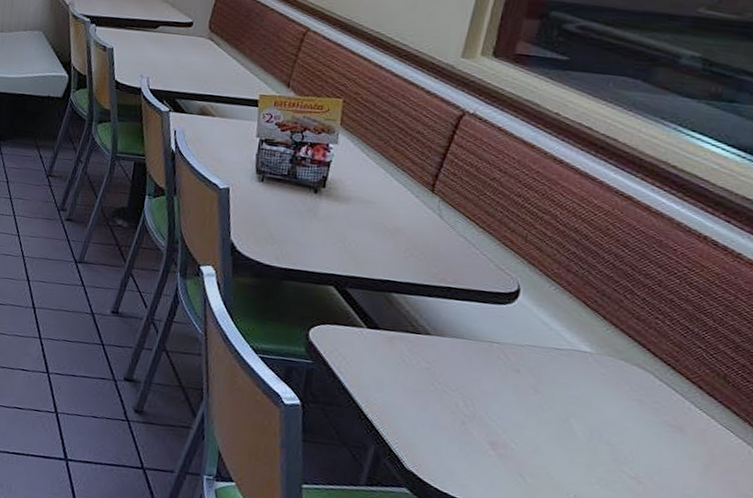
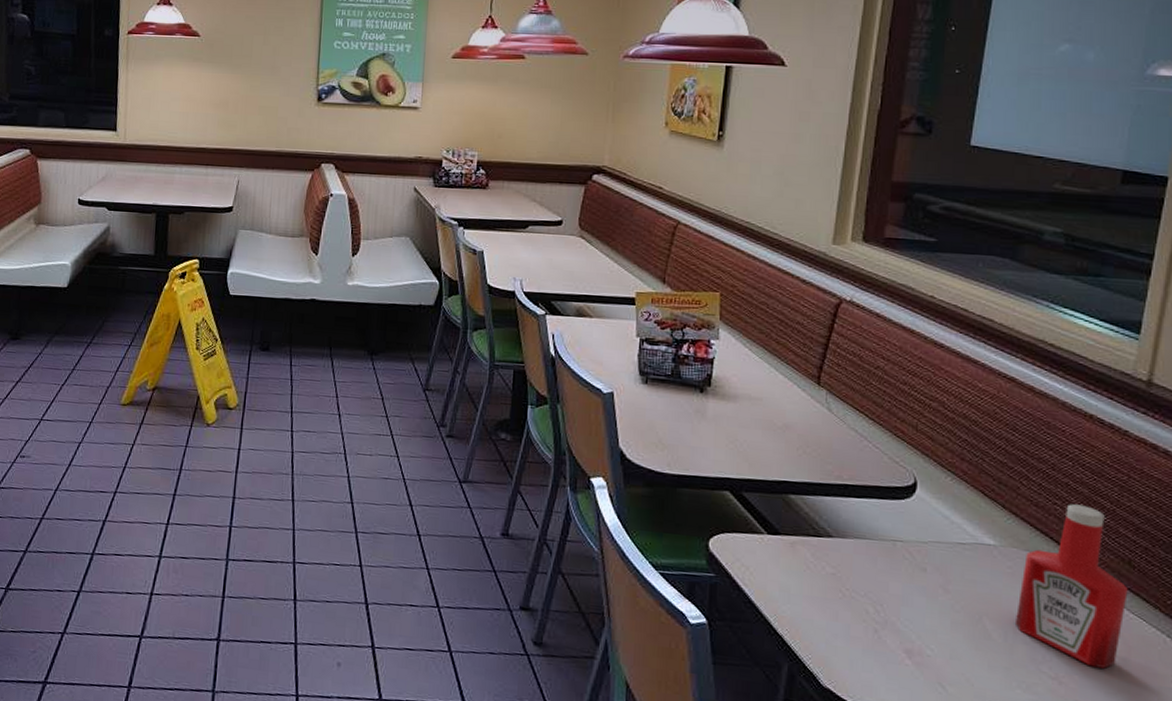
ketchup bottle: none [601,319,720,473] -> present [1014,504,1128,669]

